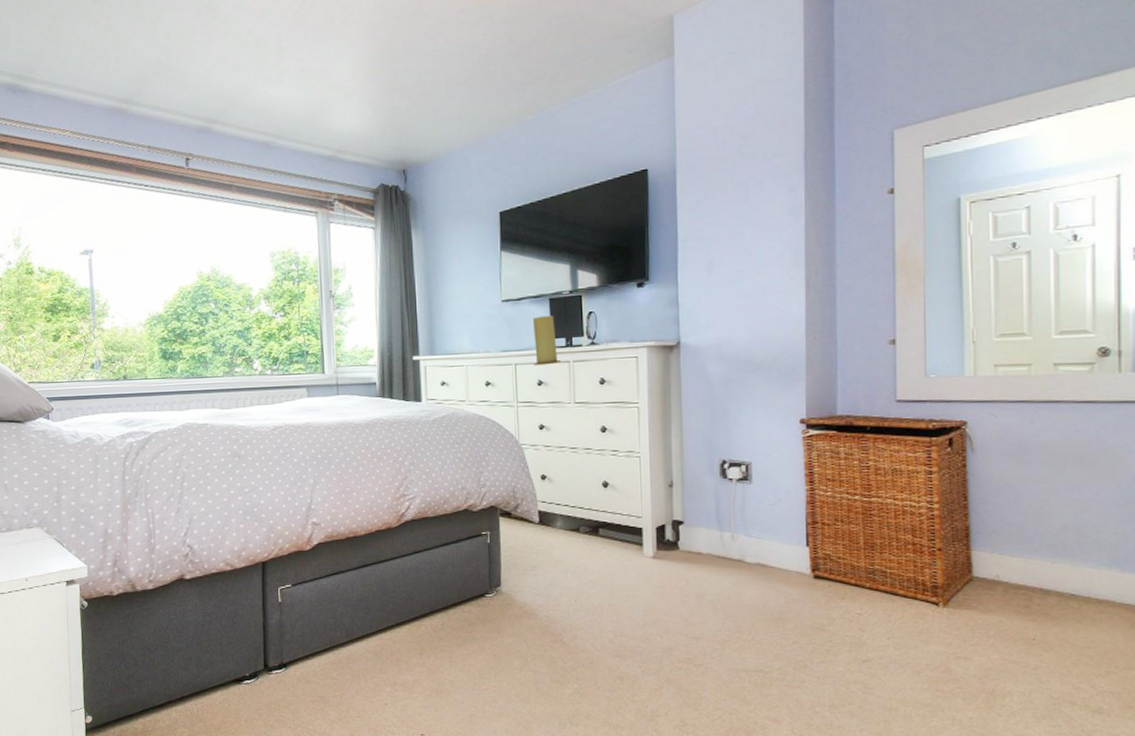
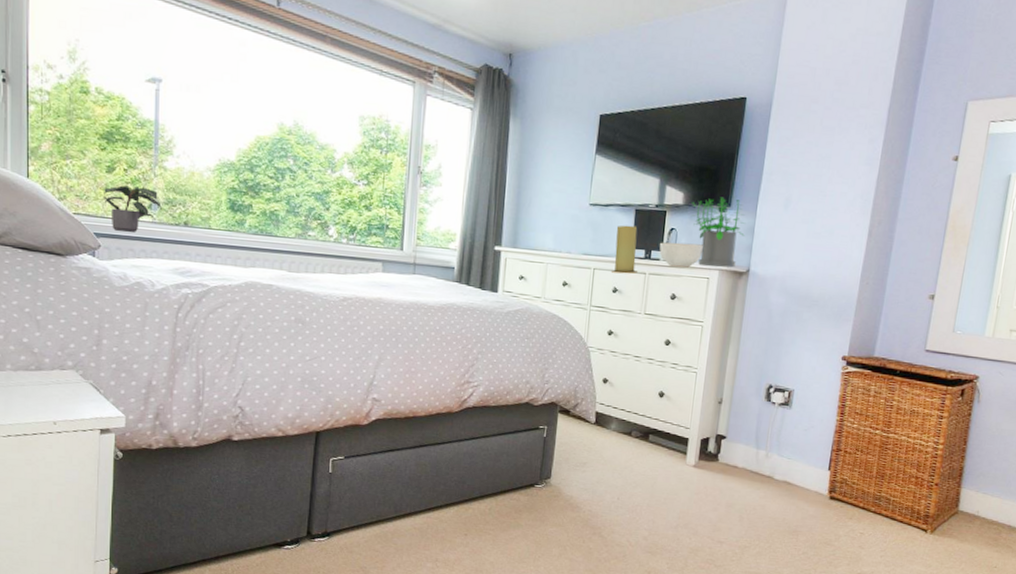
potted plant: none [52,350,103,394] -> present [104,185,162,234]
bowl: none [579,323,626,350] -> present [659,242,703,268]
potted plant: none [606,272,669,346] -> present [690,197,746,268]

